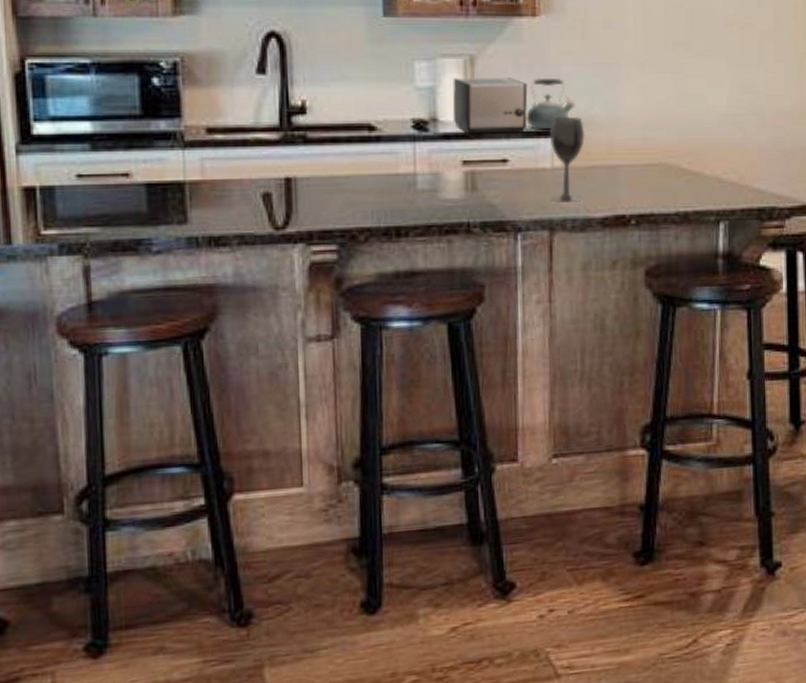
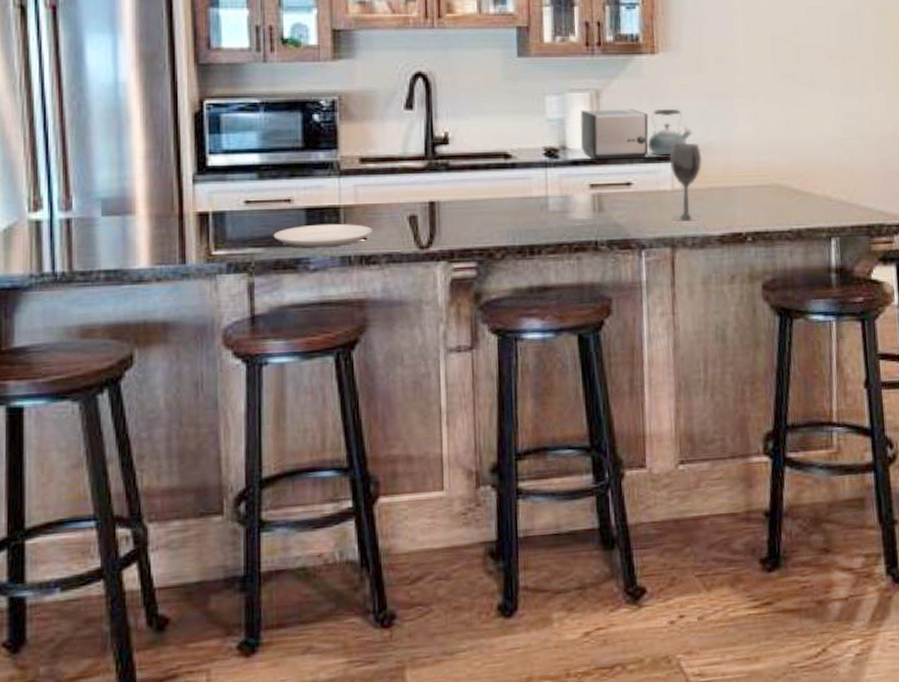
plate: none [110,201,222,228] -> present [273,223,372,248]

